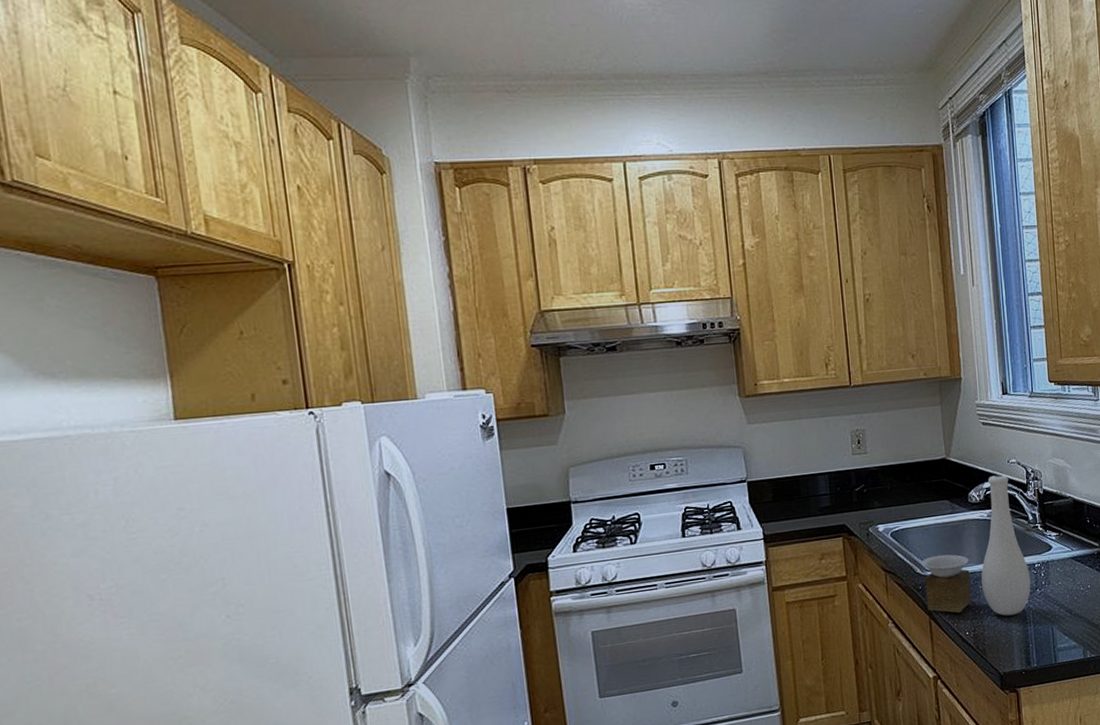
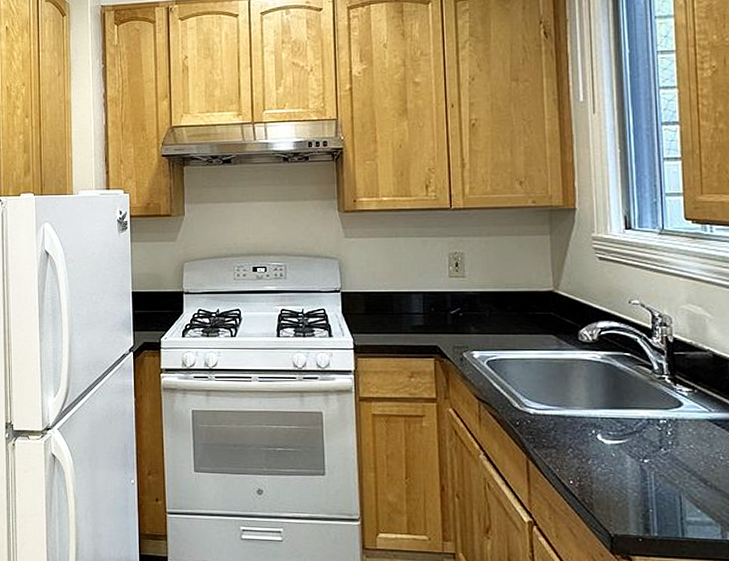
vase: present [922,474,1031,616] -> none [520,315,654,472]

